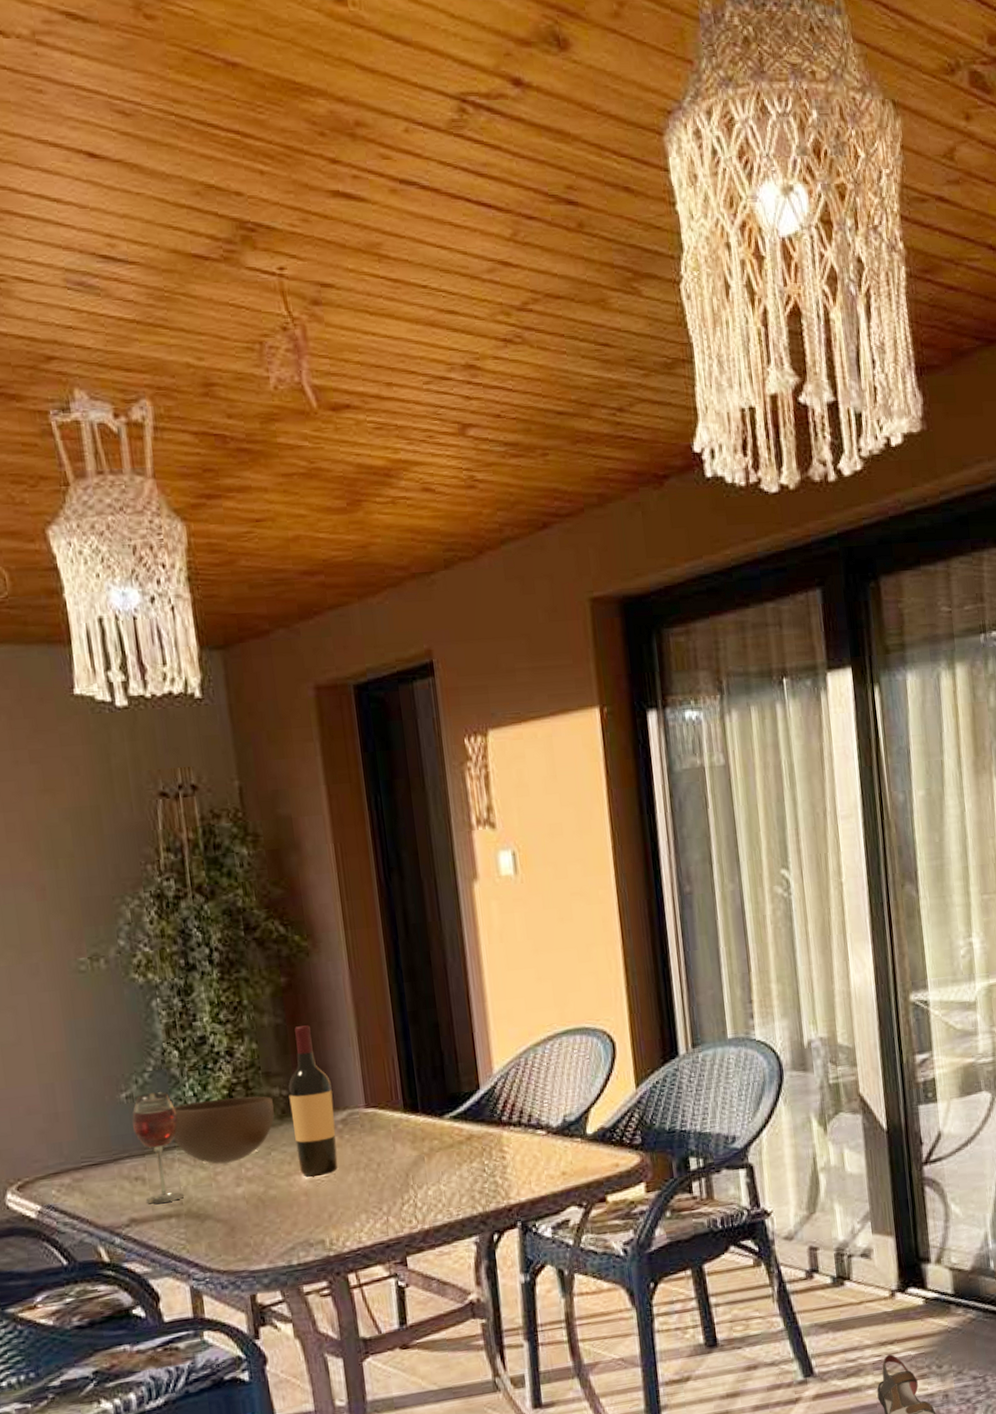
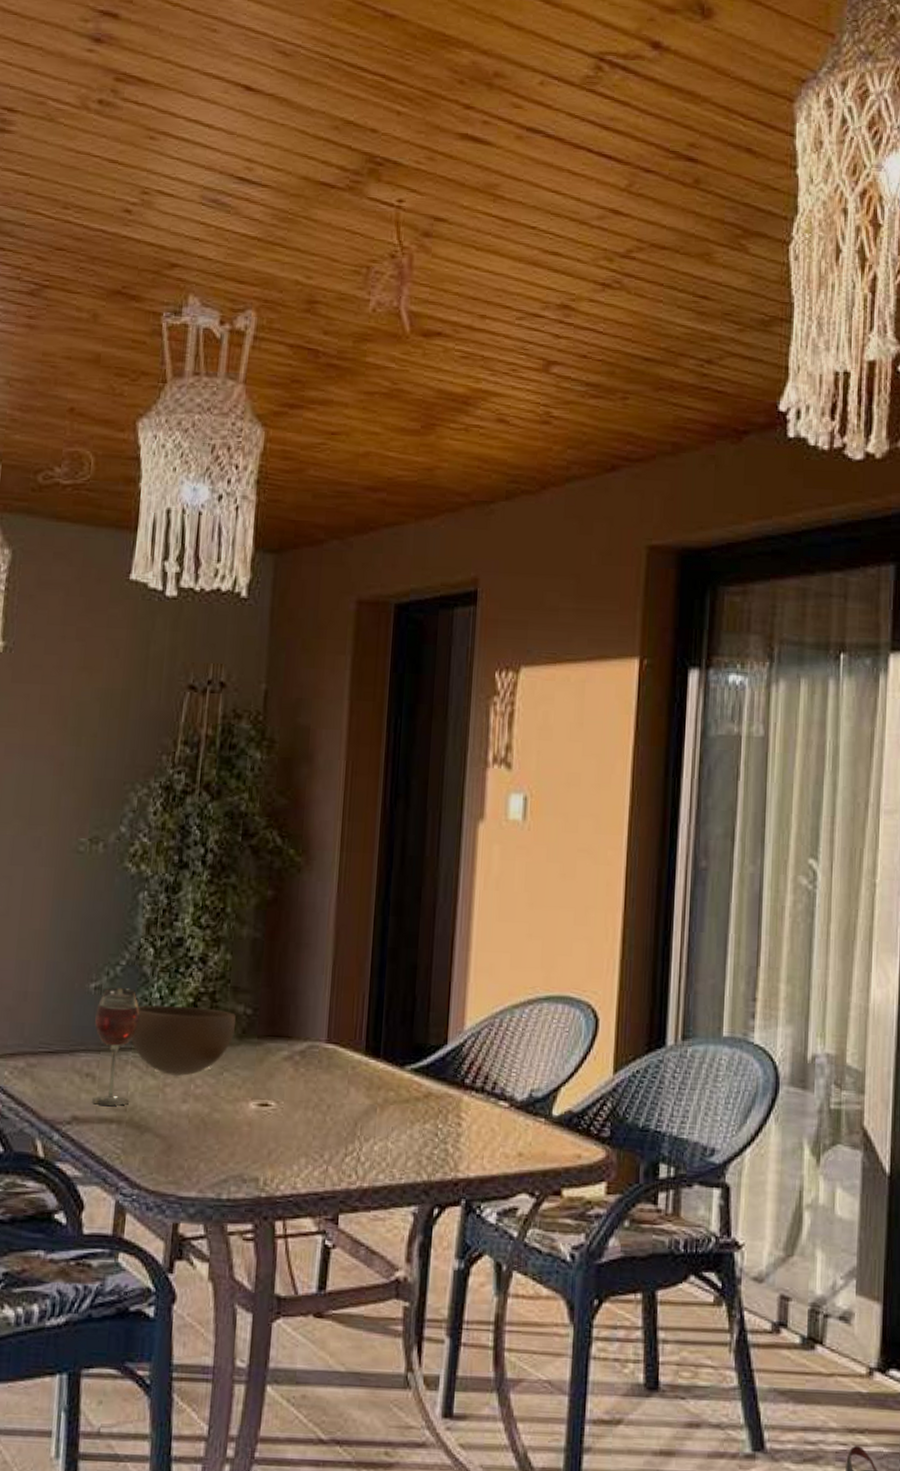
wine bottle: present [288,1025,338,1177] -> none [248,944,297,1107]

